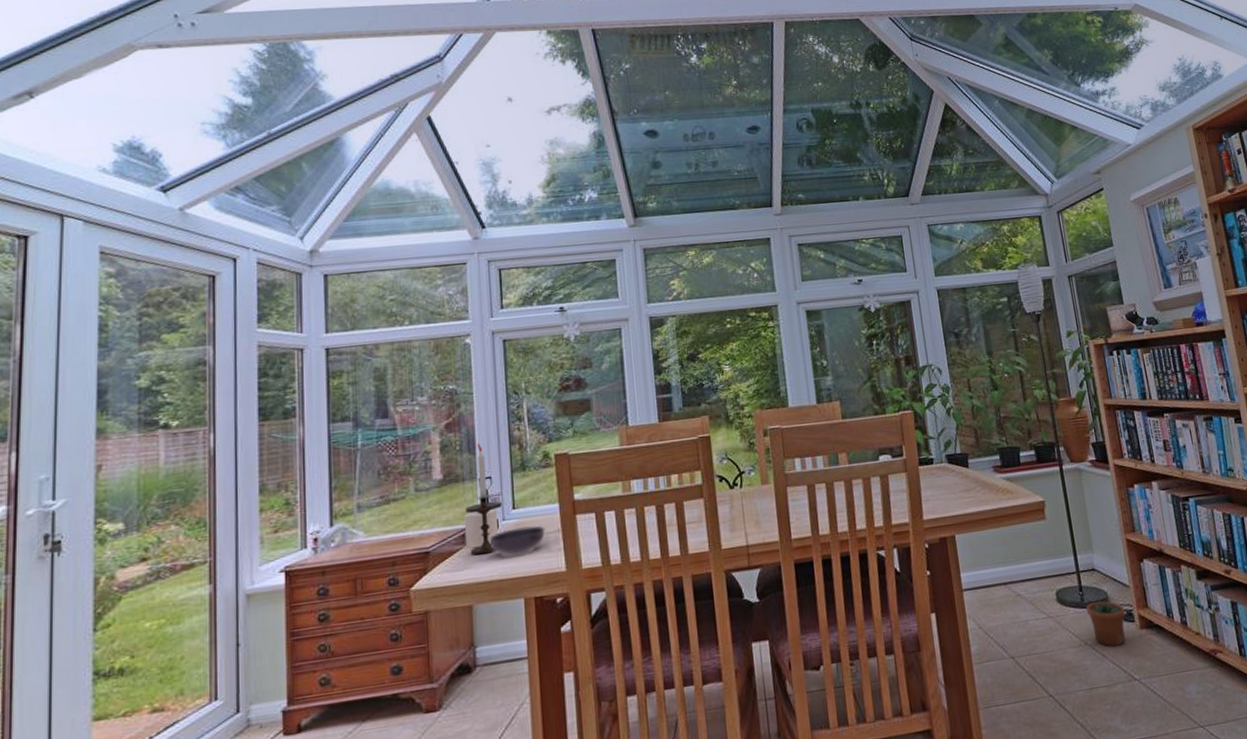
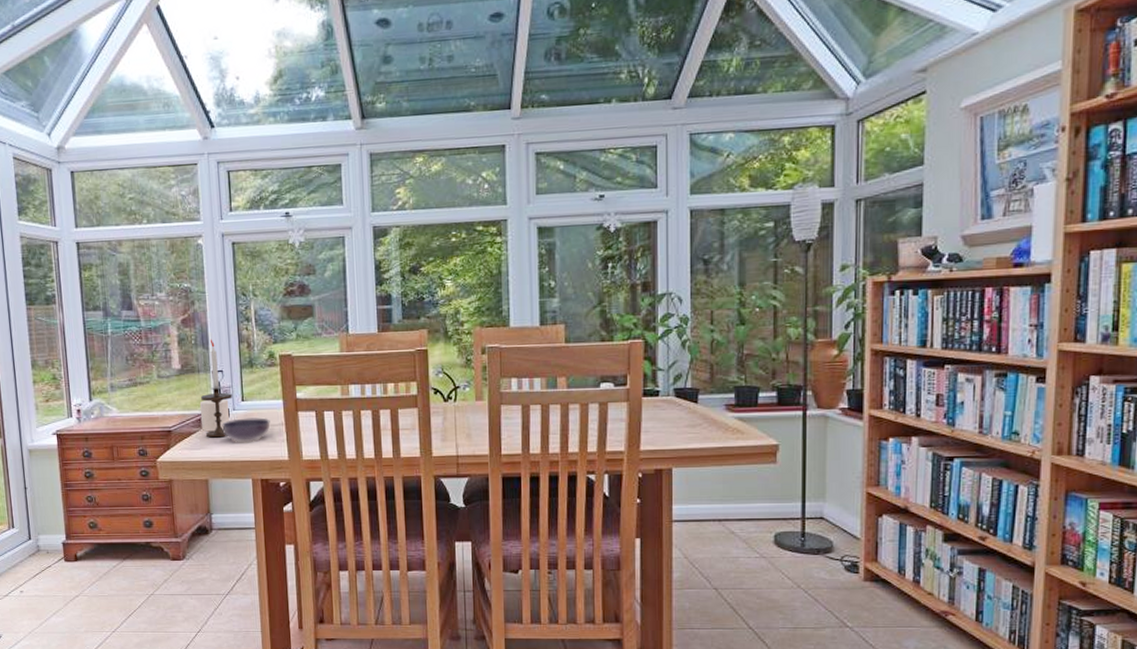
planter: present [1085,601,1126,647] -> none [805,550,851,593]

